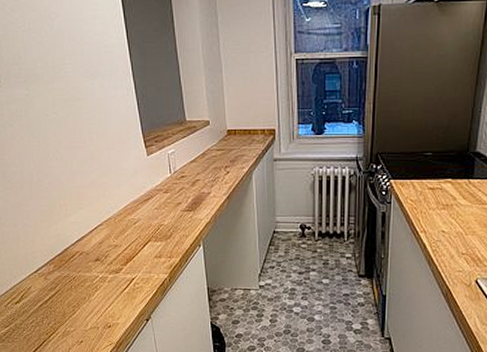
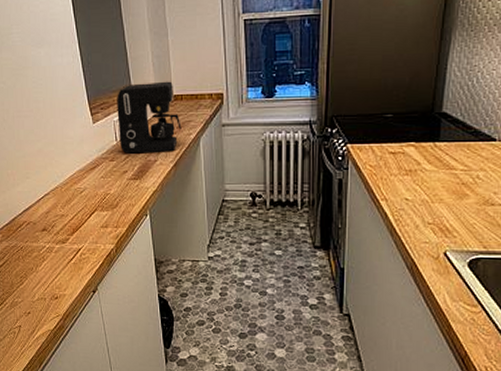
coffee maker: none [171,116,235,186] -> present [117,81,182,154]

